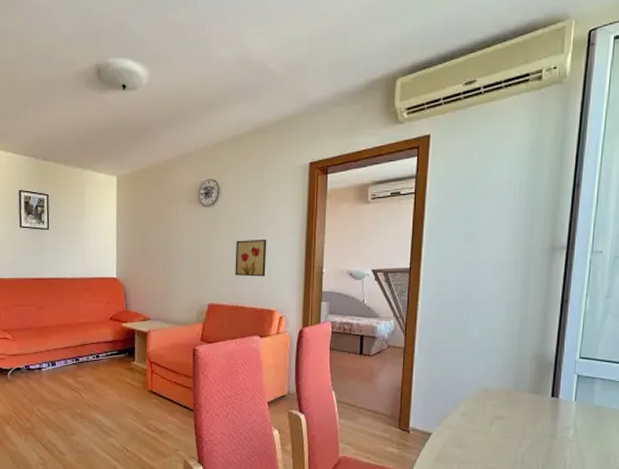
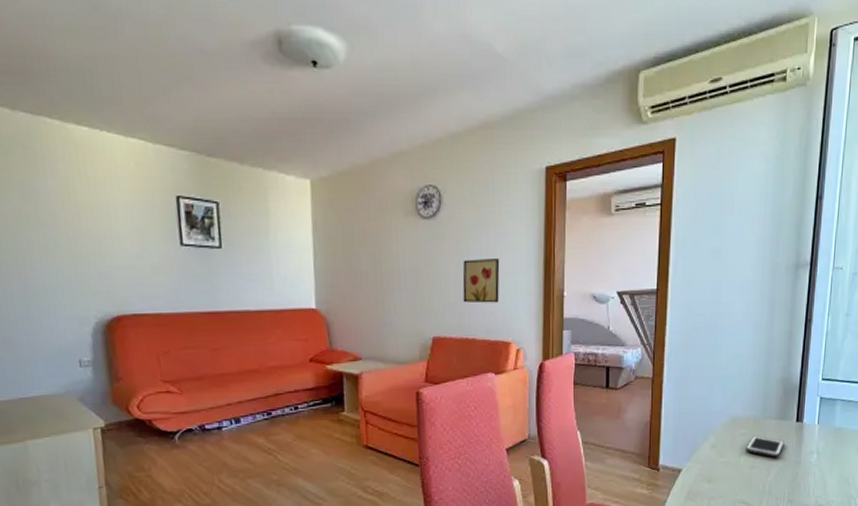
cell phone: none [497,407,539,430] -> present [746,435,785,458]

